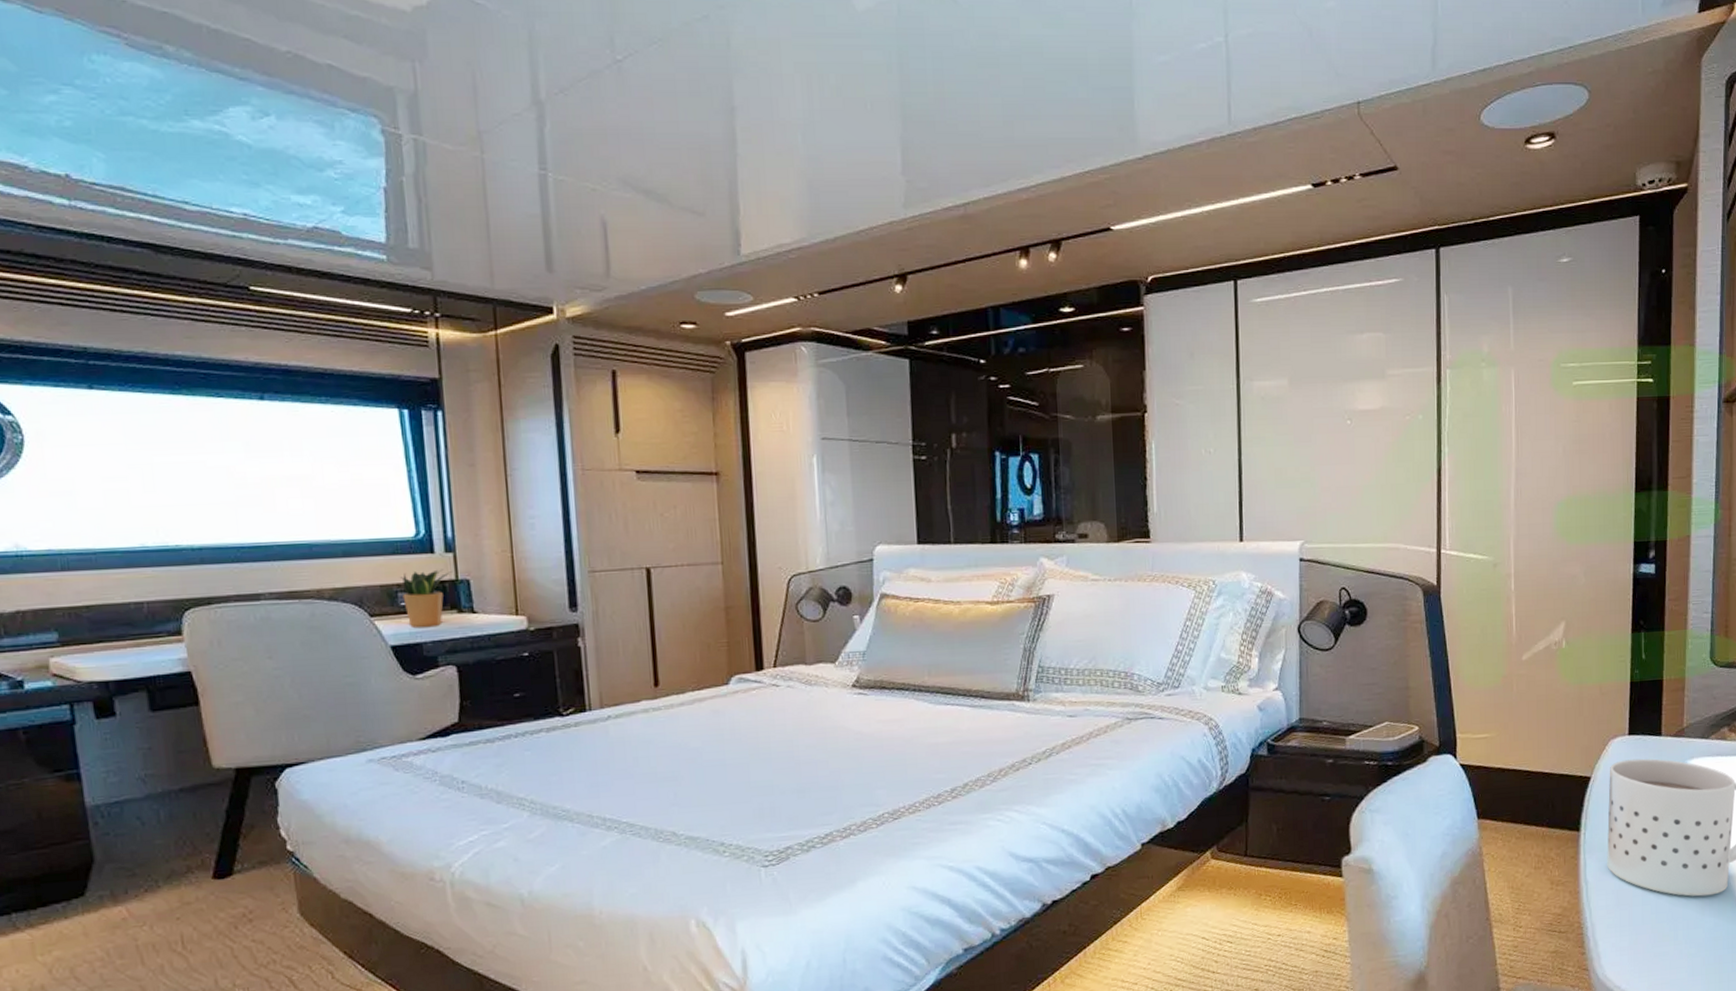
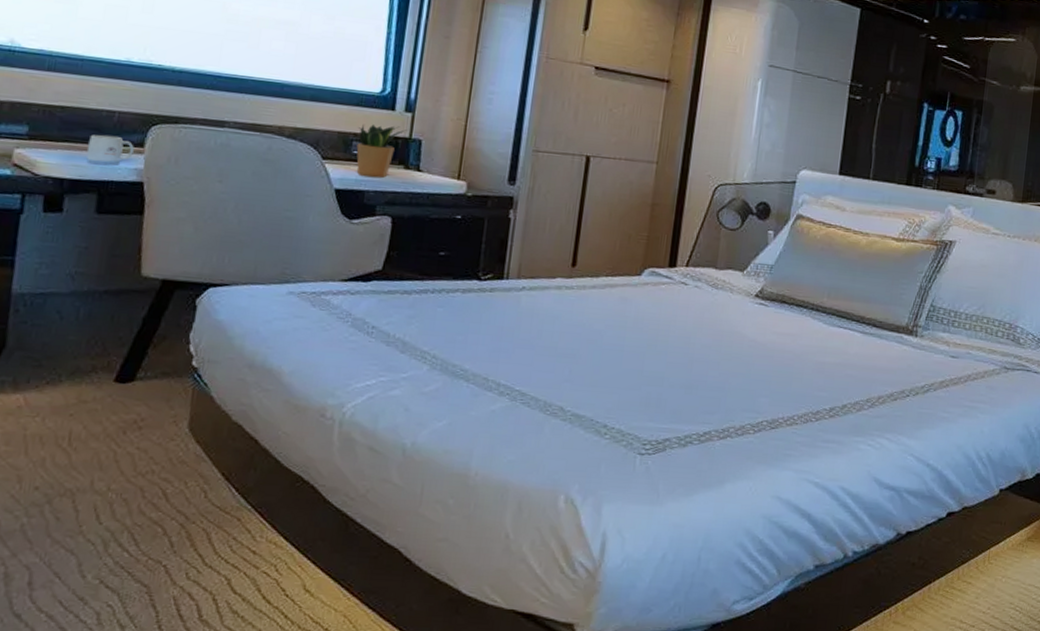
mug: none [123,627,173,662] -> present [86,134,134,167]

